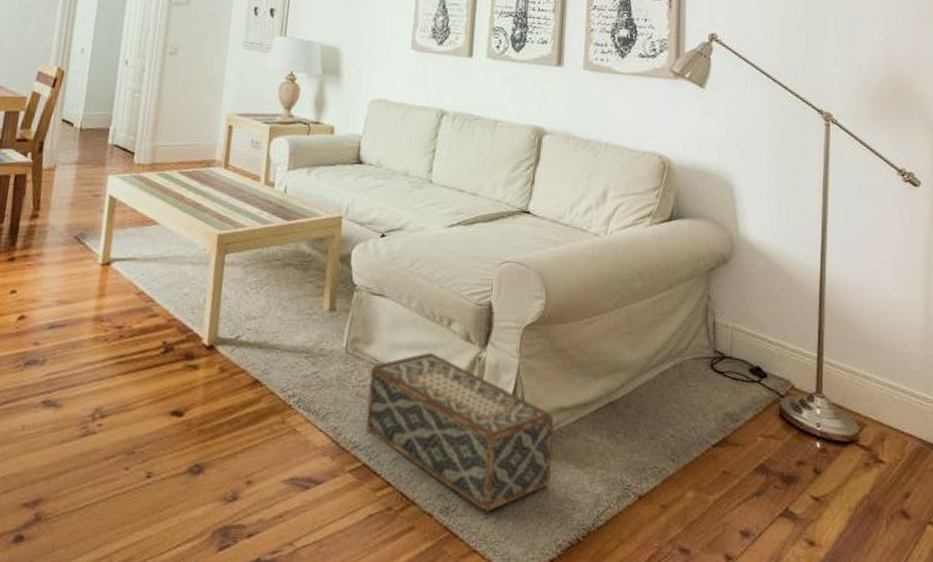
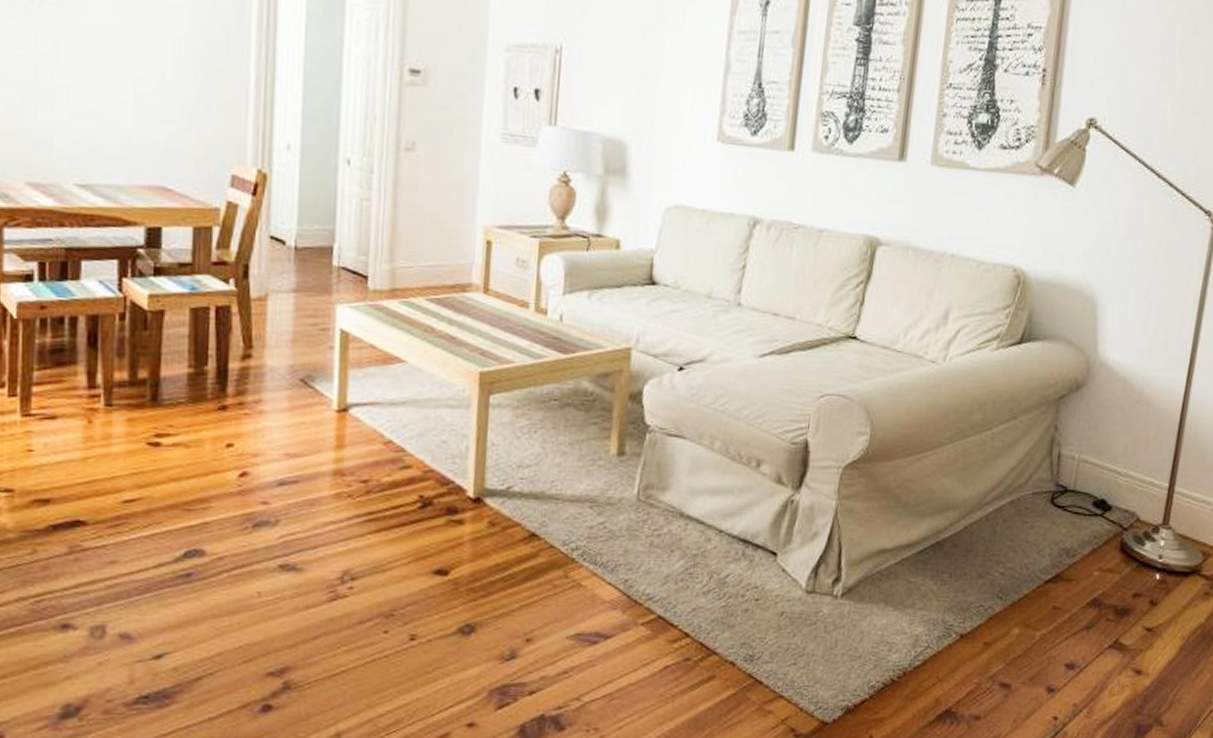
woven basket: present [366,352,555,512] -> none [661,496,874,658]

